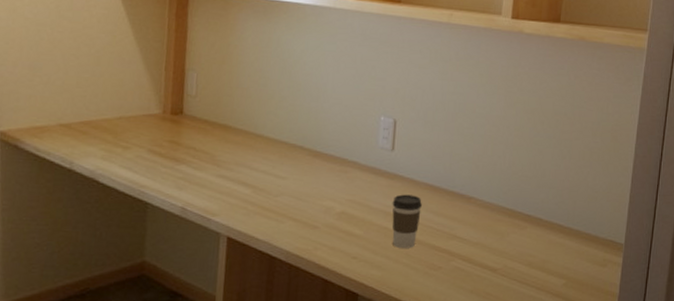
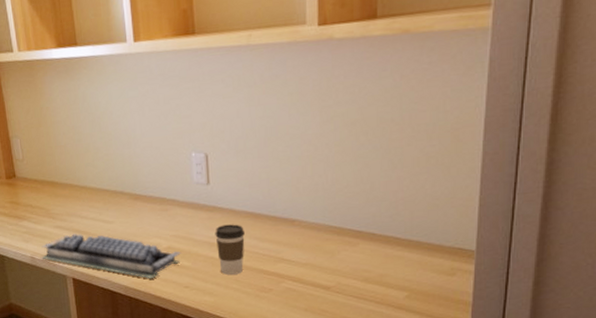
computer keyboard: none [194,186,355,245] -> present [41,234,182,278]

